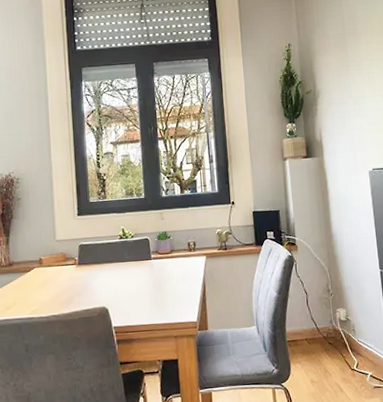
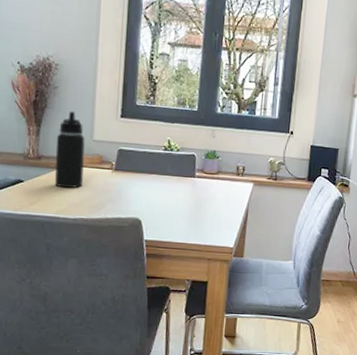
water bottle: none [24,218,51,289] -> present [54,111,85,189]

